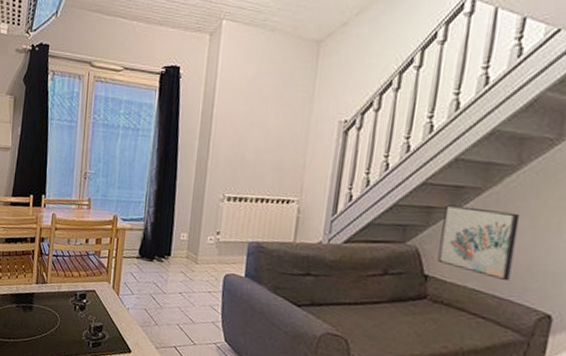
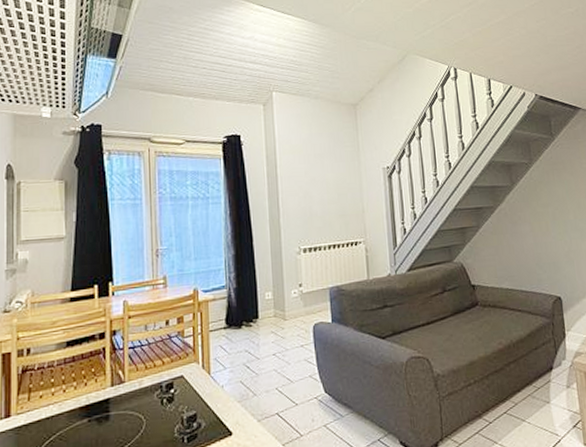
wall art: present [437,205,521,282] -> none [473,222,528,277]

